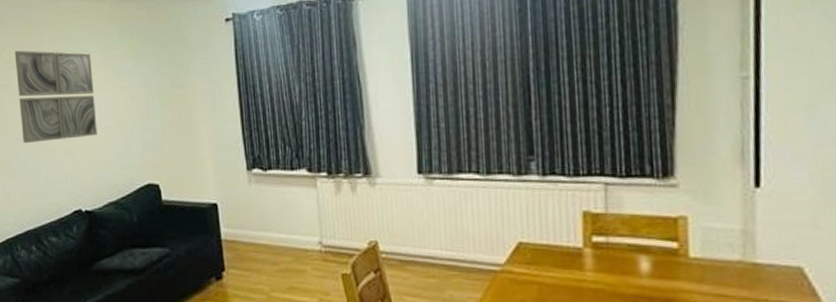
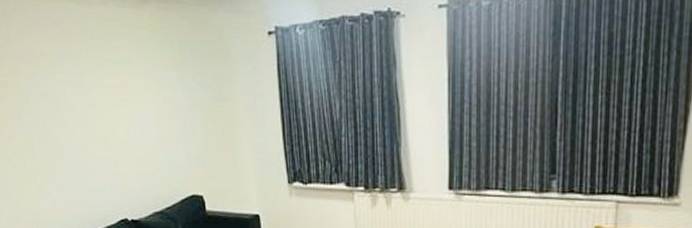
wall art: present [14,50,97,144] -> none [53,57,141,153]

